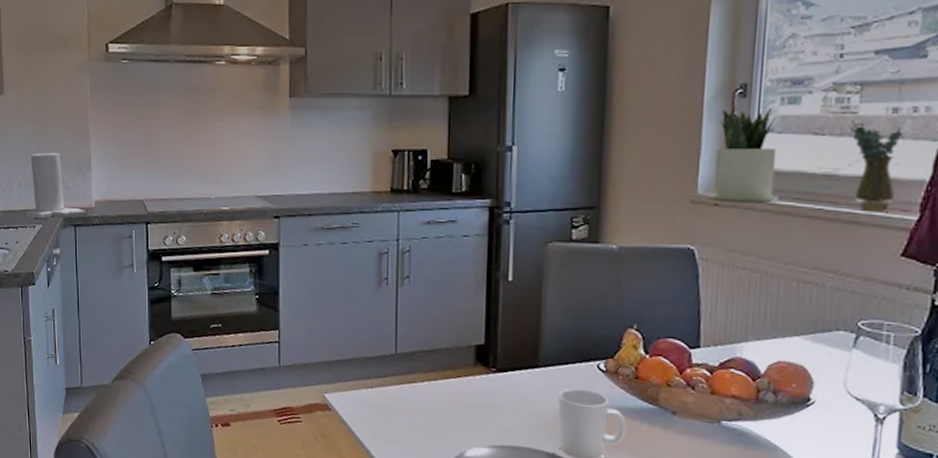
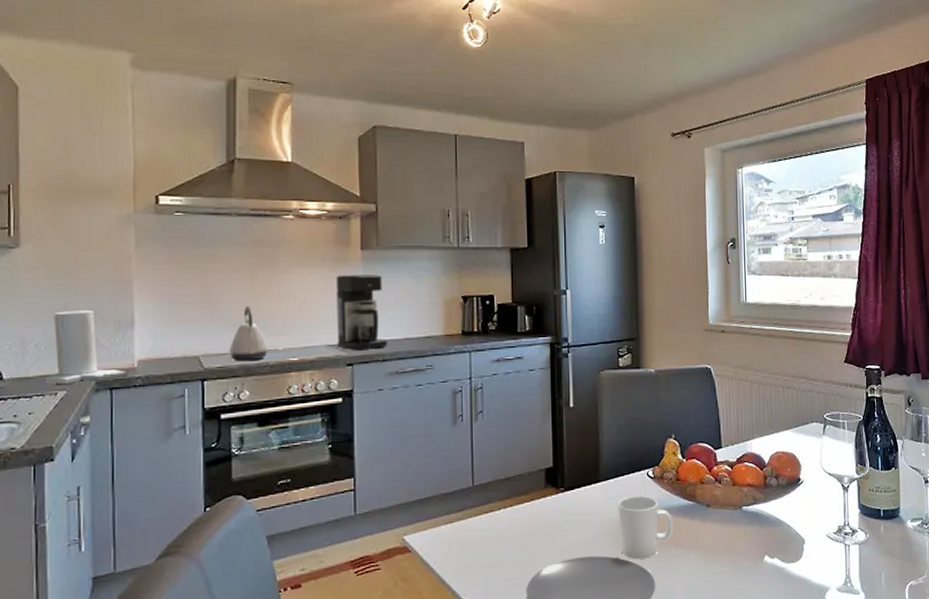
kettle: none [168,153,202,208] -> present [229,306,269,362]
coffee maker: none [264,124,313,204] -> present [336,275,387,351]
planter: present [706,109,779,204] -> none [715,257,764,330]
vase: present [851,120,902,213] -> none [804,265,835,332]

